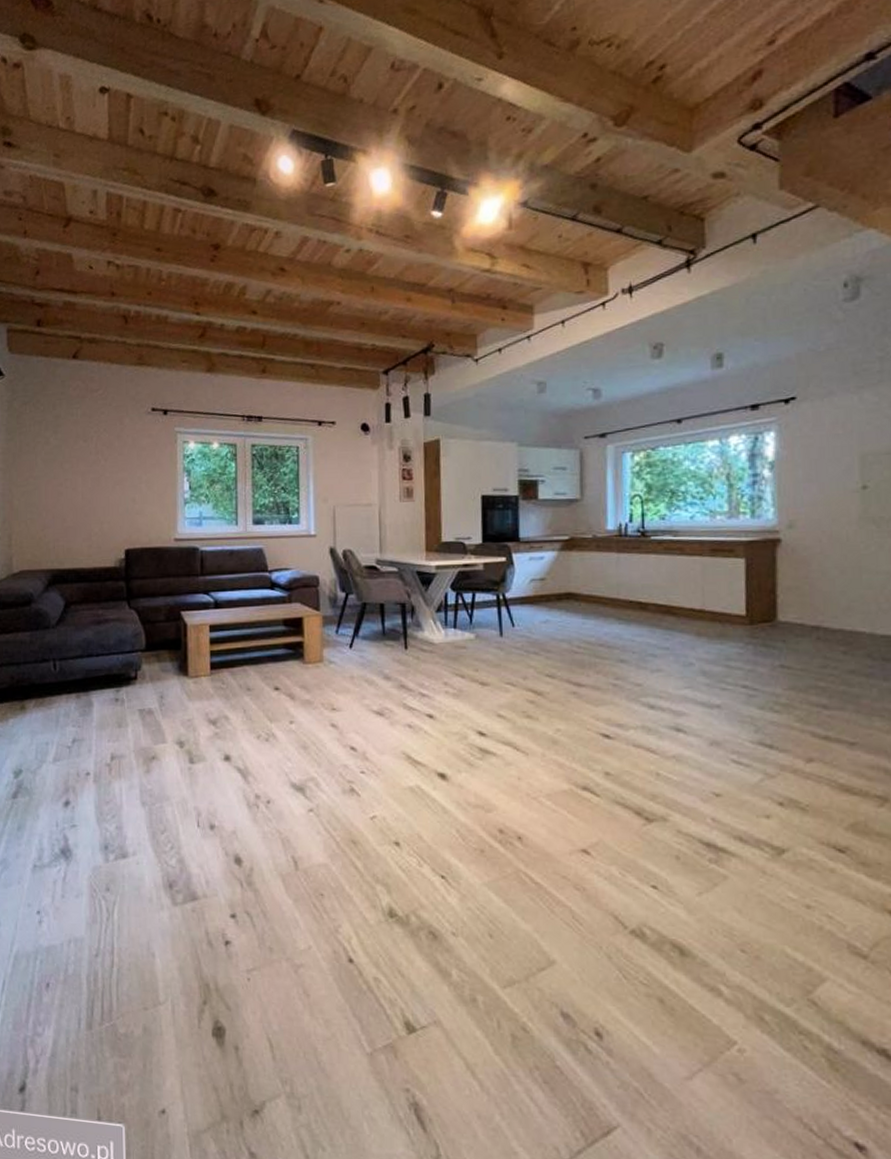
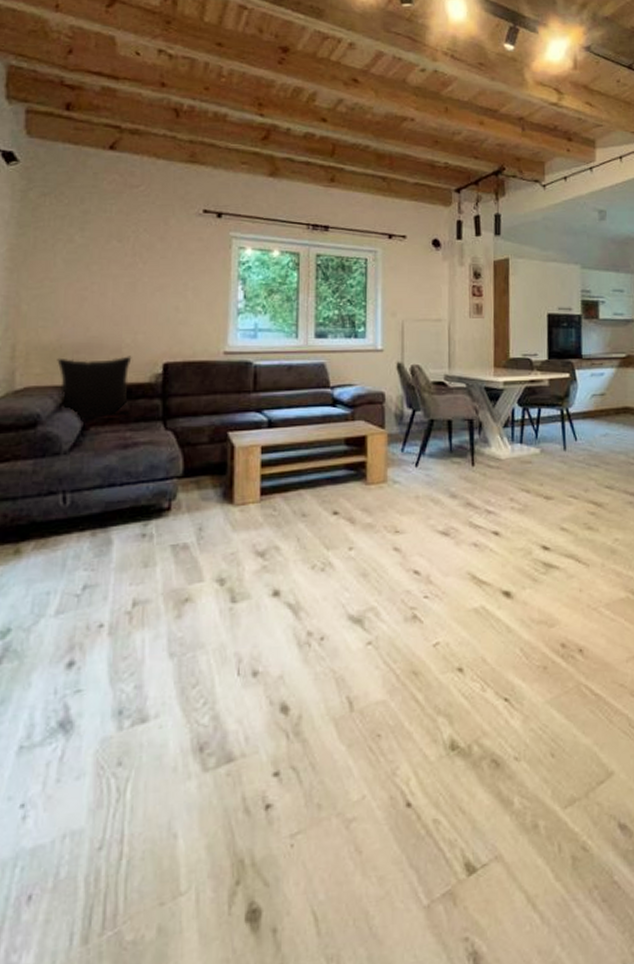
pillow: none [43,543,101,598] -> present [57,356,132,419]

